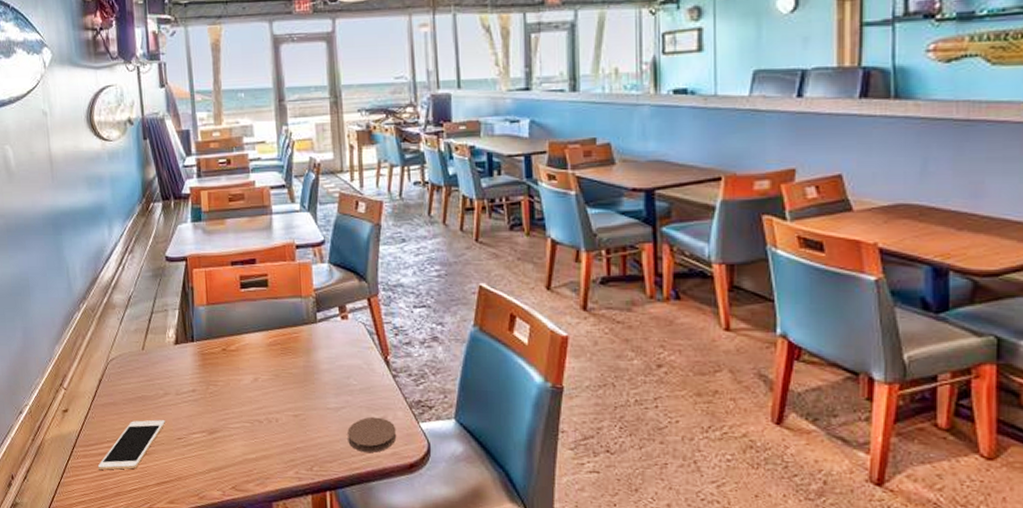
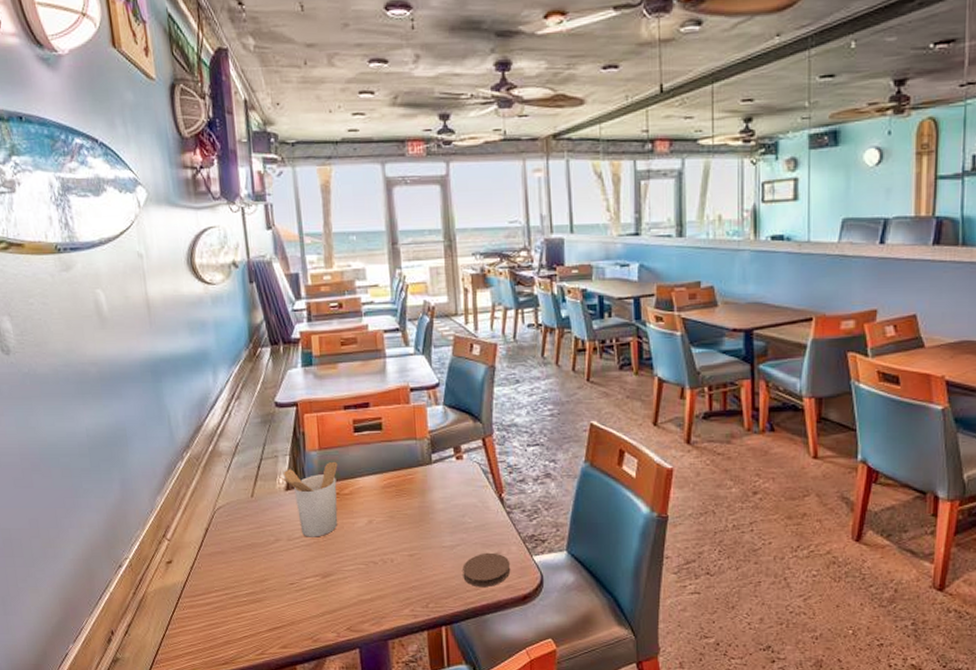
cell phone: present [97,419,165,470] -> none [205,566,277,619]
utensil holder: none [170,317,225,393] -> present [280,461,338,537]

